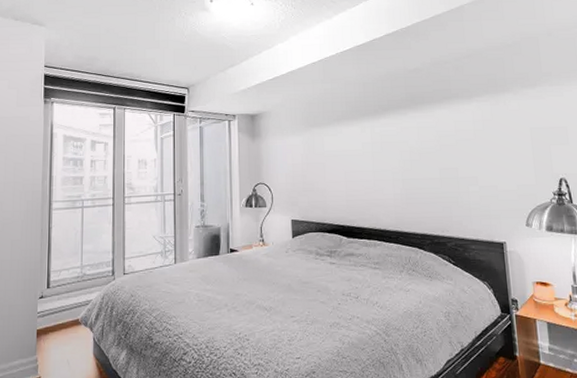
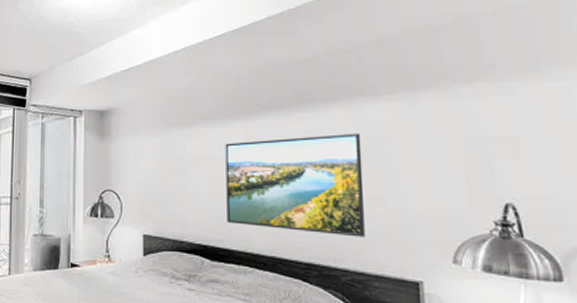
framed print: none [356,128,464,211] -> present [225,133,365,237]

